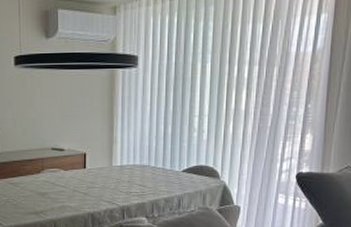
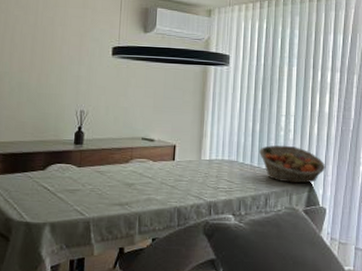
fruit basket: none [172,146,241,184] -> present [259,145,326,184]

